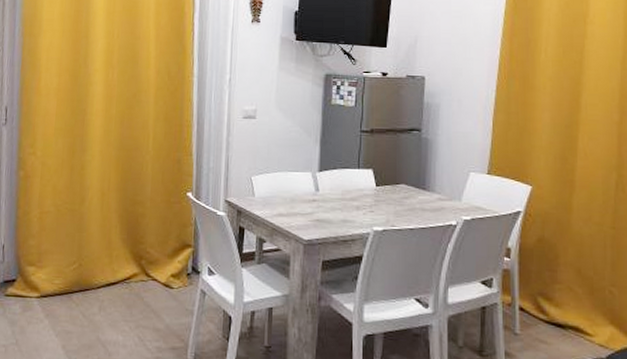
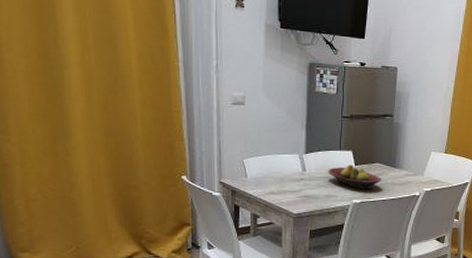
fruit bowl: none [344,185,409,216] -> present [328,164,382,190]

